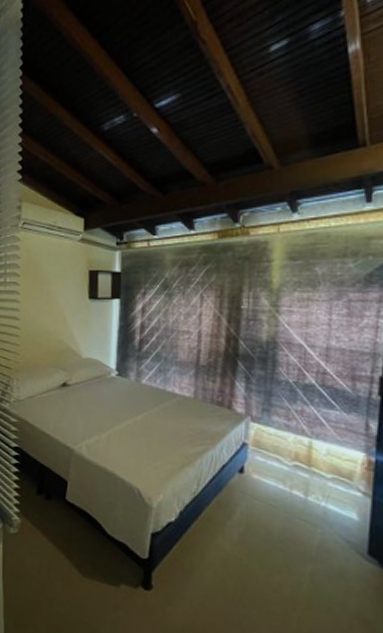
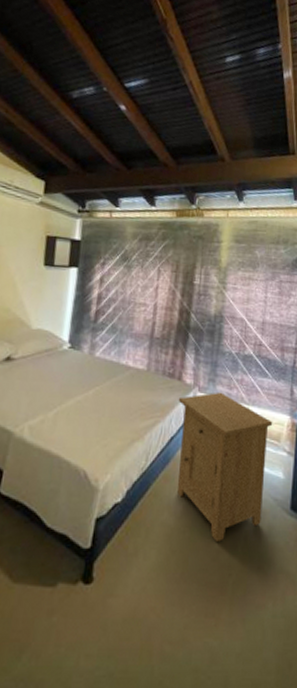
nightstand: none [228,422,343,575] -> present [176,392,273,543]

